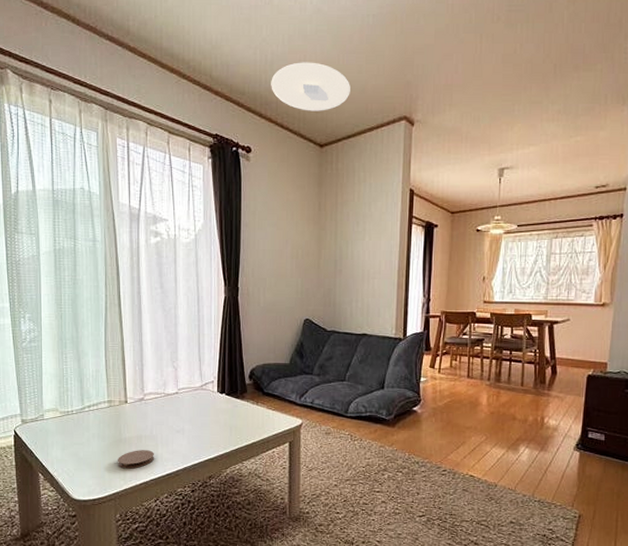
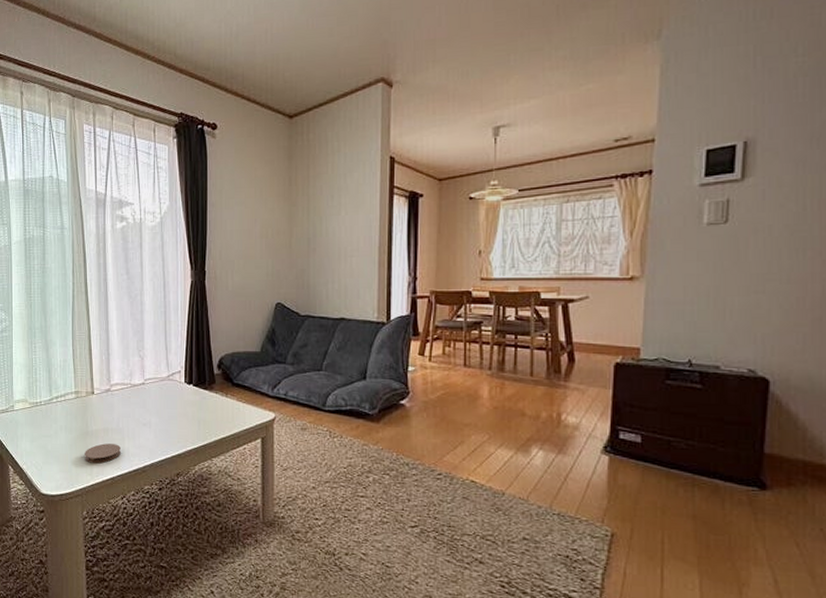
ceiling light: present [271,62,350,111] -> none [236,30,321,82]

